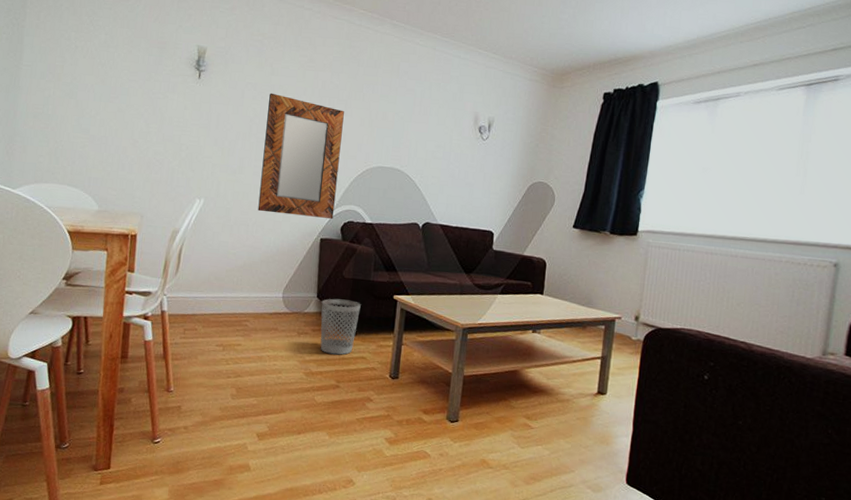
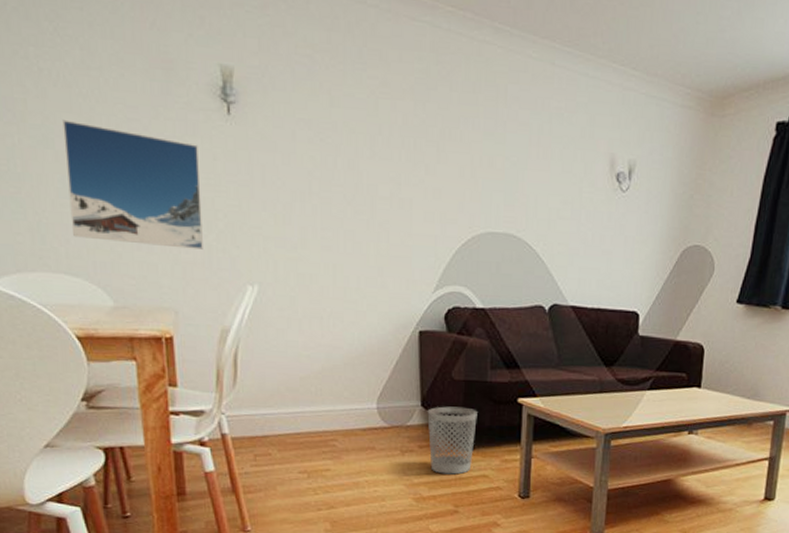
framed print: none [78,79,175,172] -> present [62,119,203,250]
home mirror: present [258,93,344,219] -> none [331,133,436,305]

